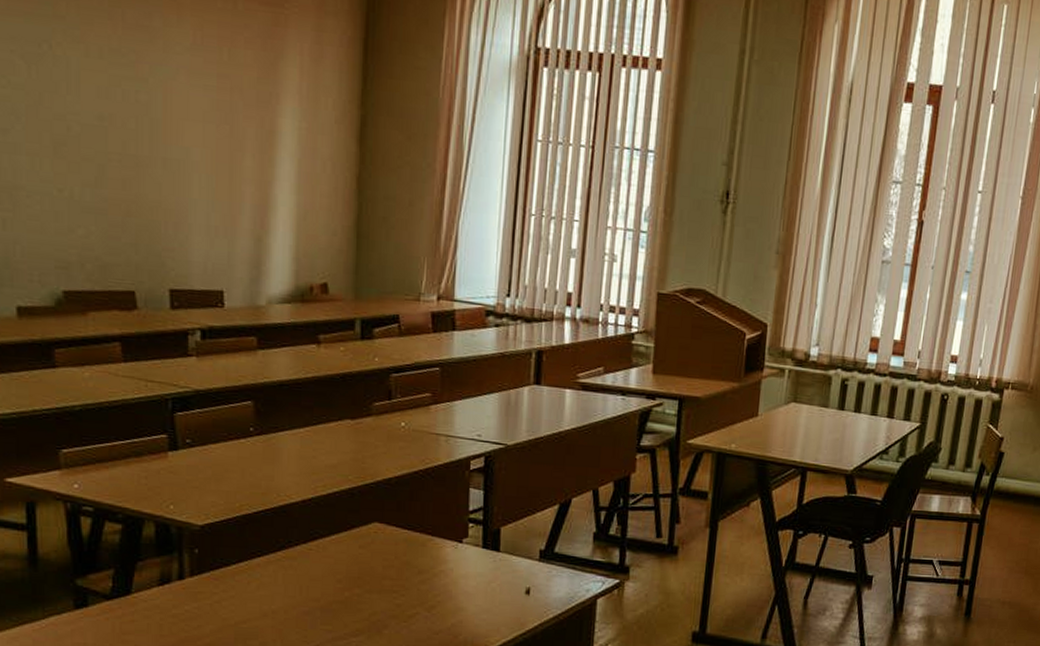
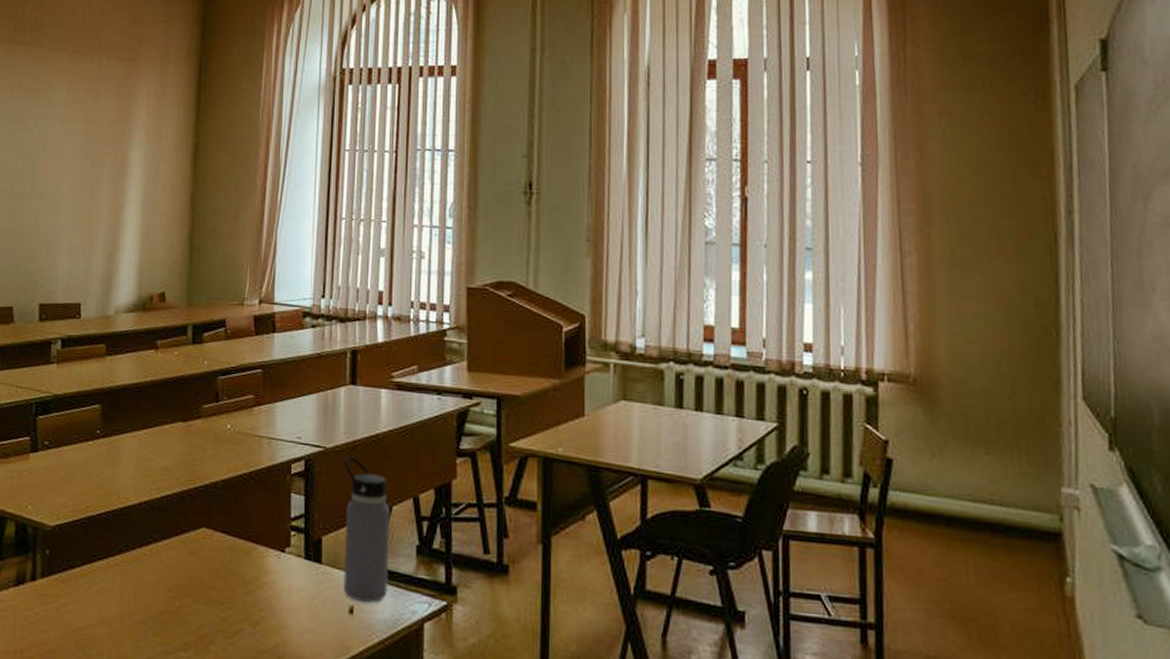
water bottle: none [521,452,570,584] -> present [343,456,390,603]

